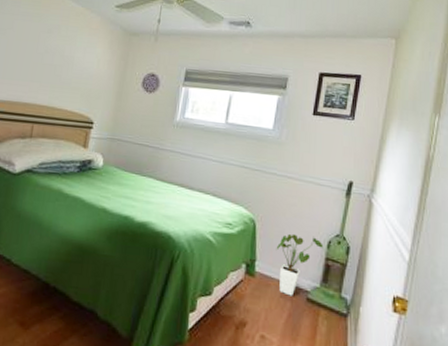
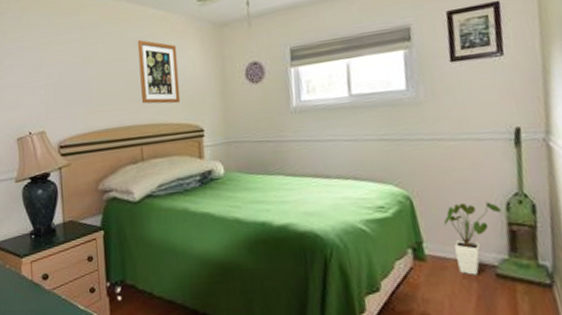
wall art: none [43,27,87,93] -> present [137,39,180,104]

